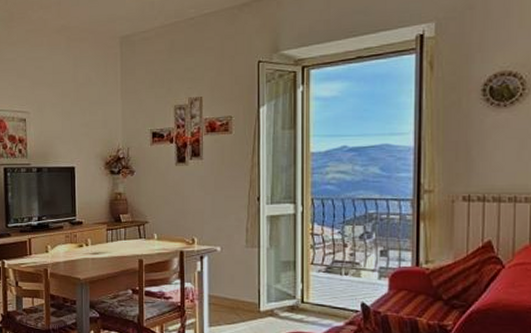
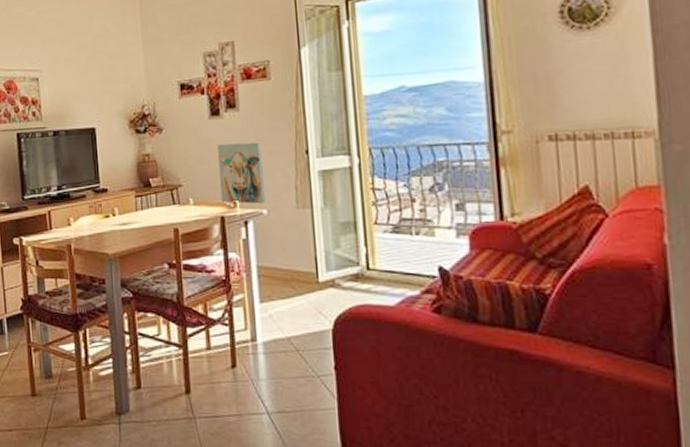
wall art: none [182,188,220,242] -> present [218,142,266,204]

